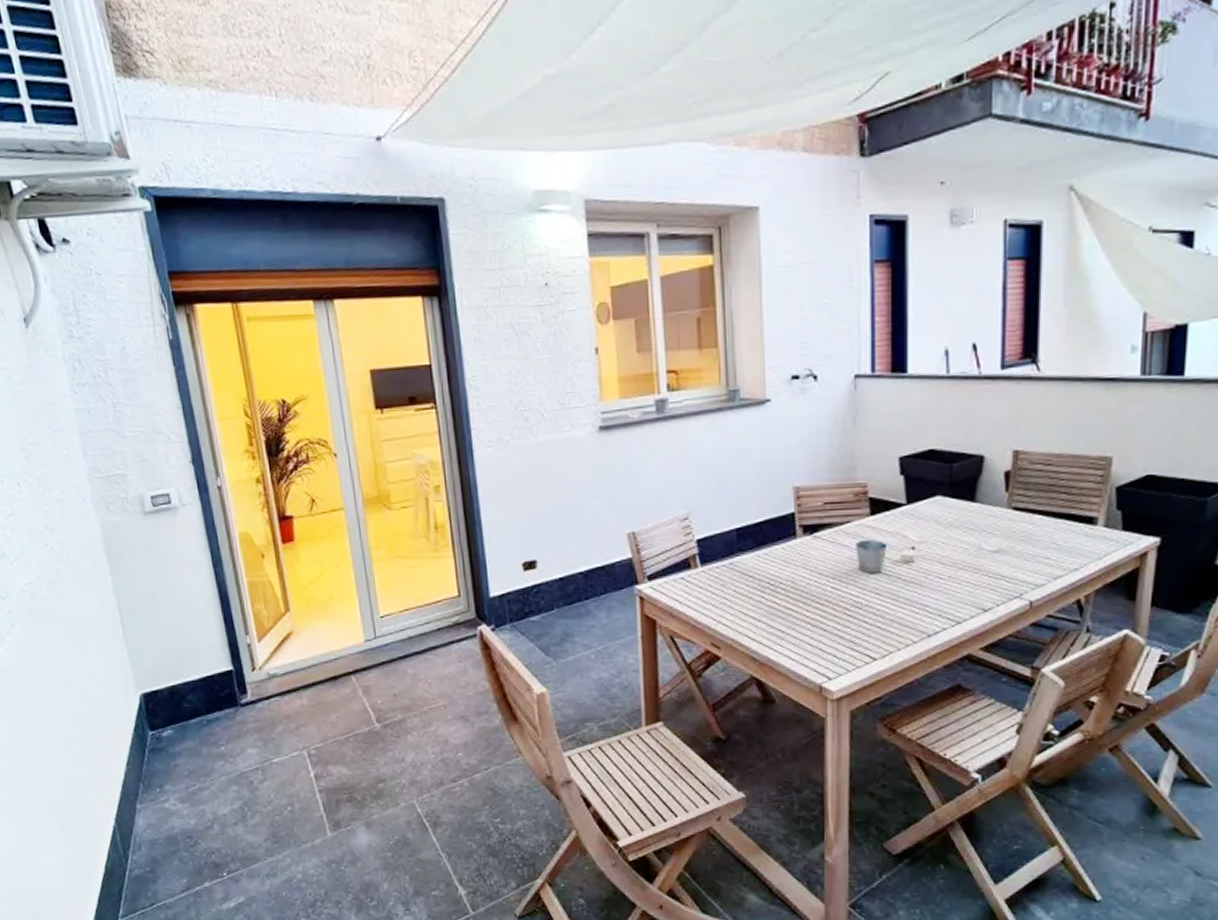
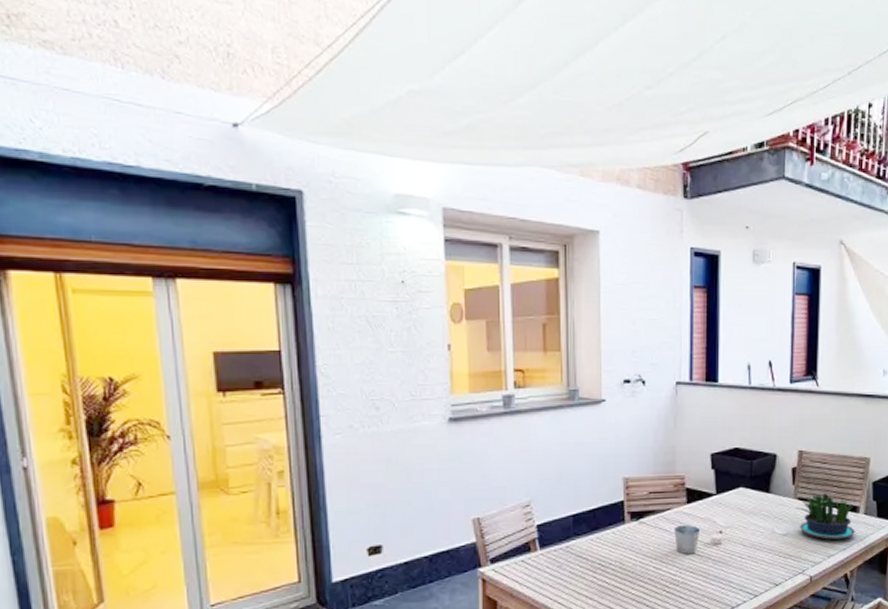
potted plant: none [1009,501,1092,558] -> present [795,493,855,540]

